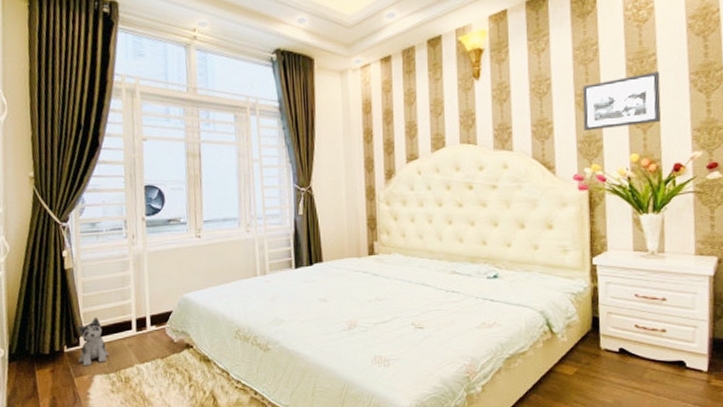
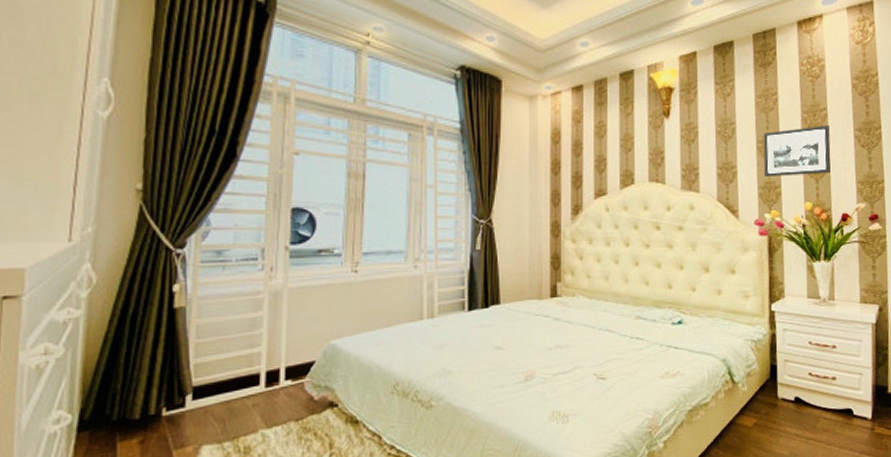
plush toy: present [77,317,109,367] -> none [181,369,225,435]

